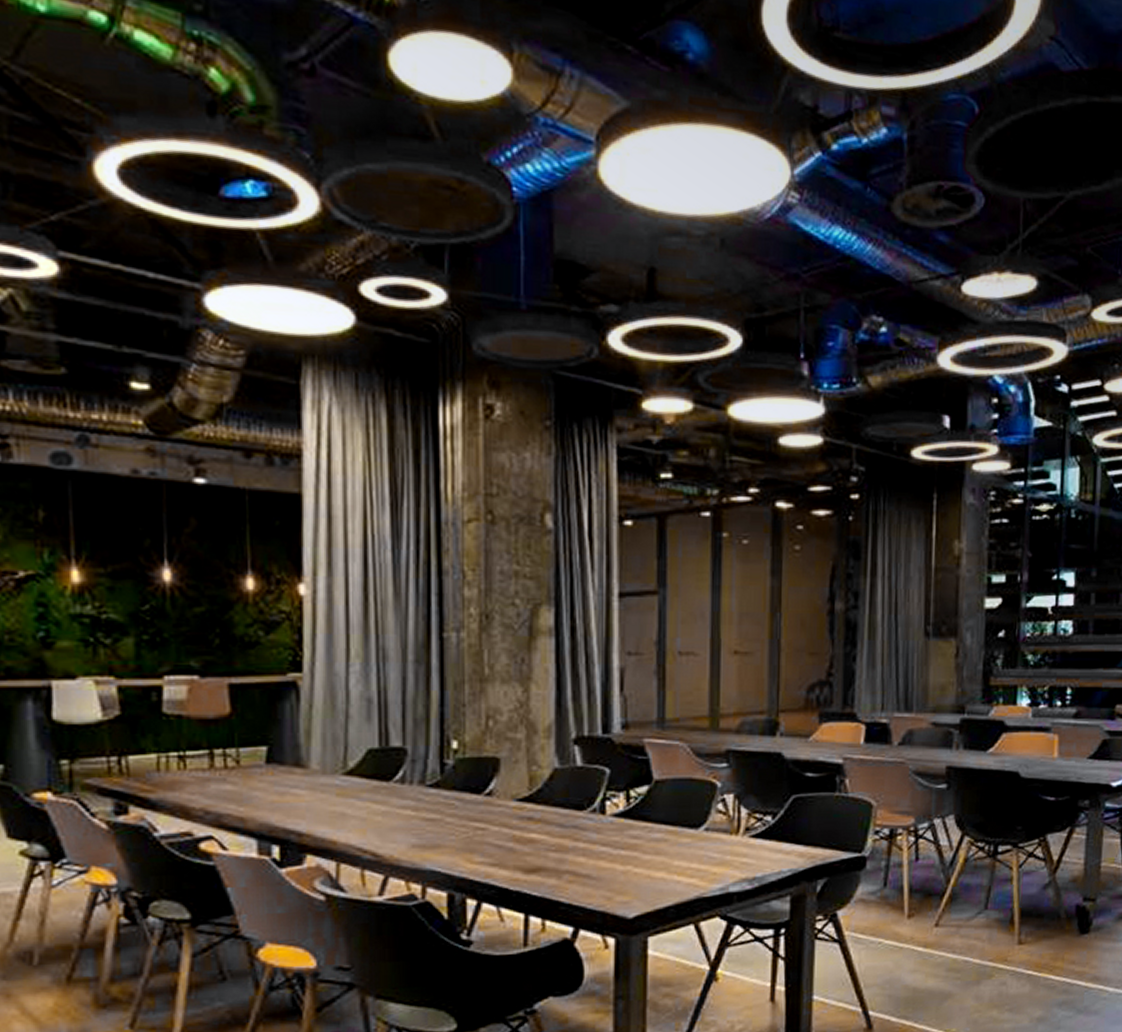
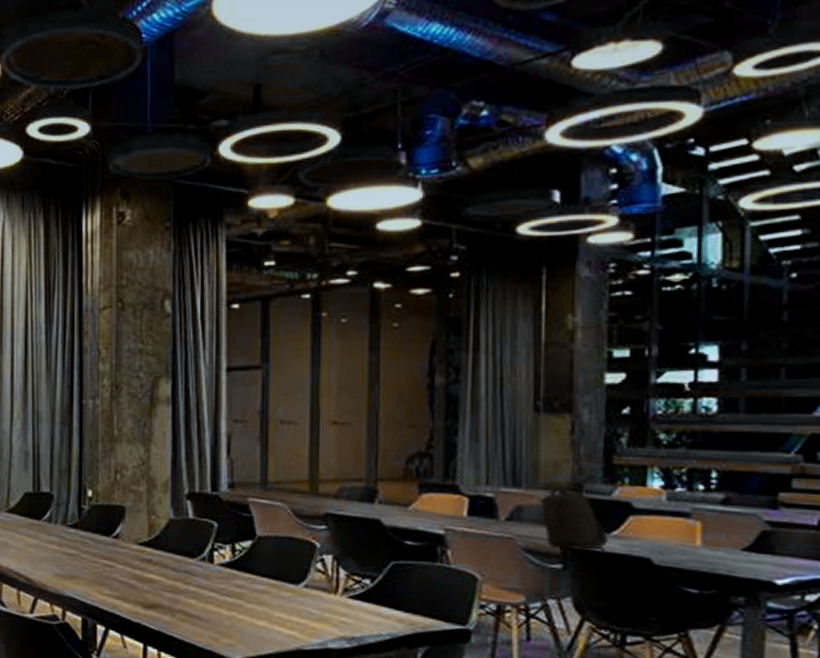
shoulder bag: none [929,707,985,770] -> present [540,484,608,551]

